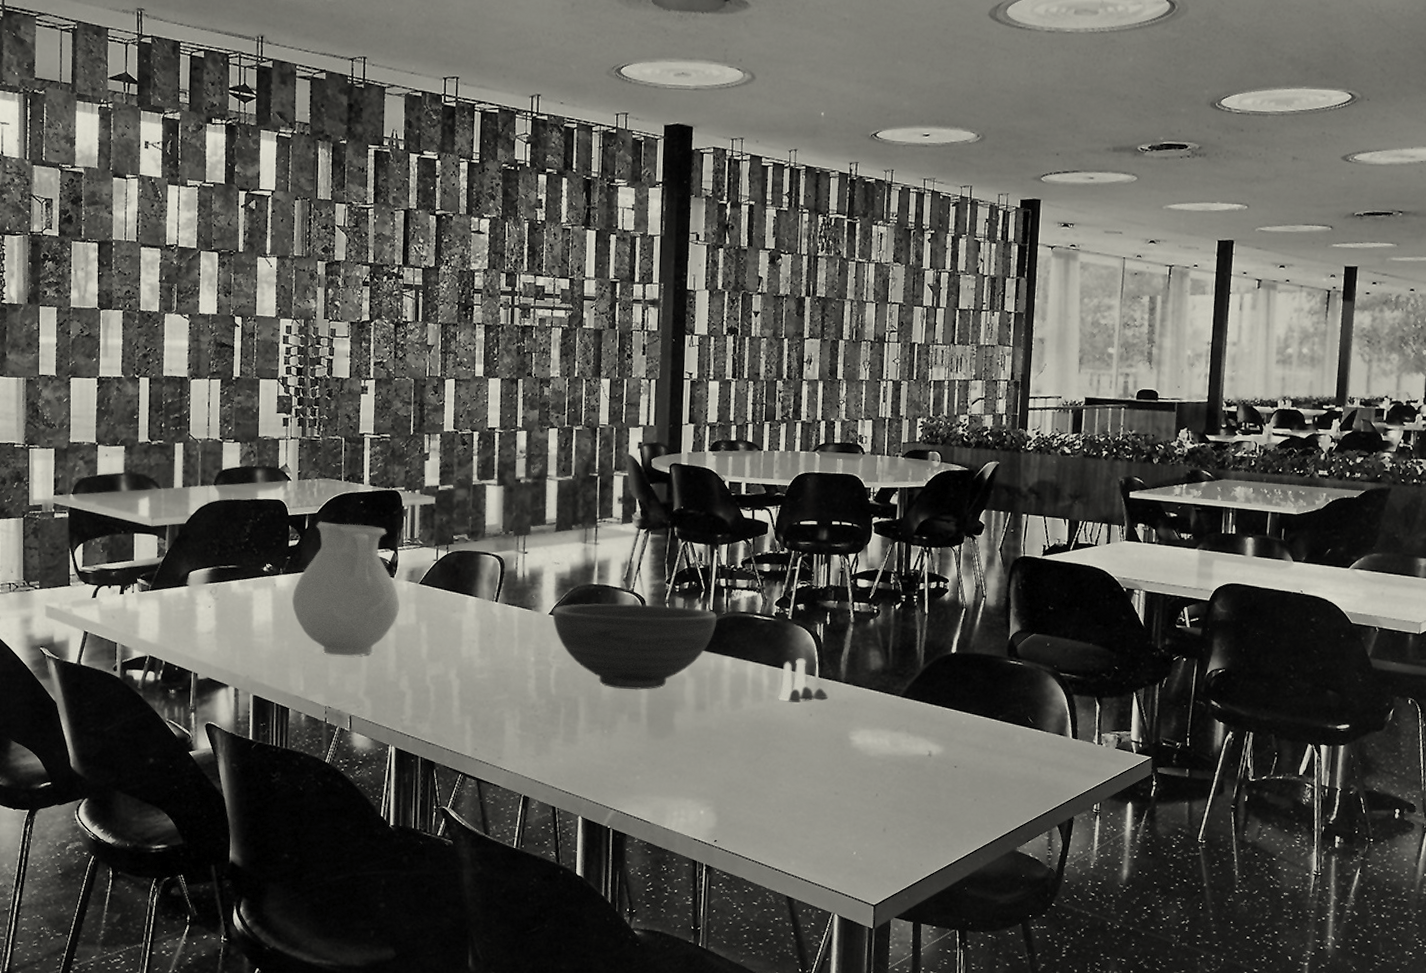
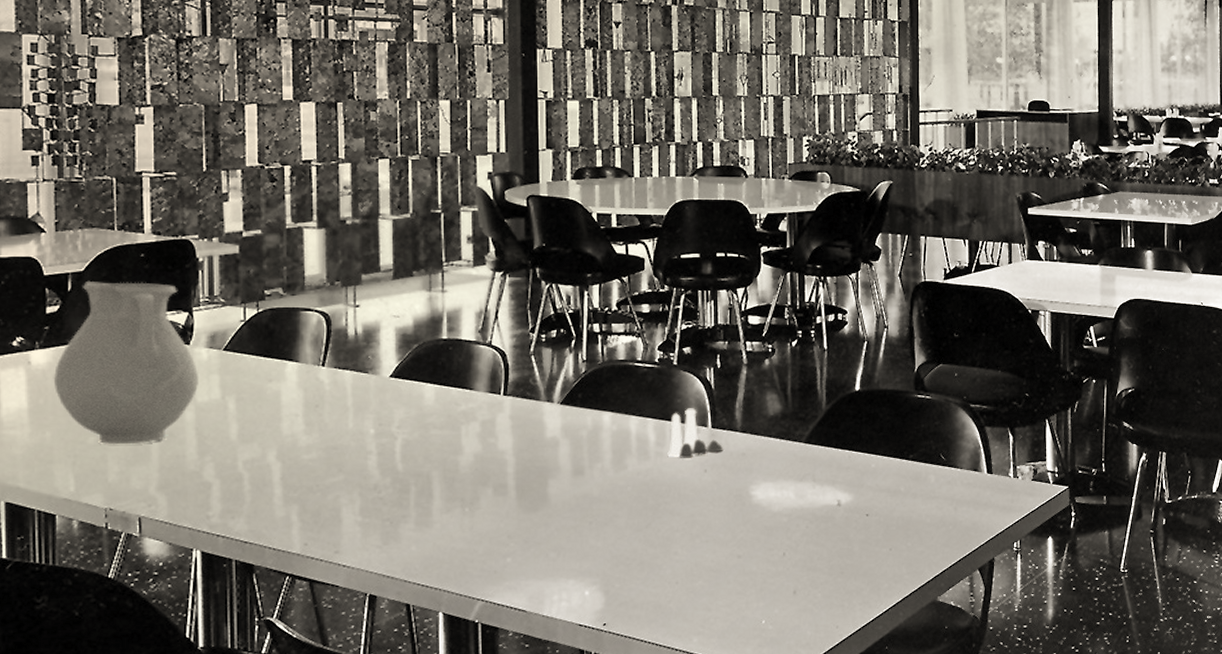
fruit bowl: present [552,603,717,690] -> none [393,358,591,459]

